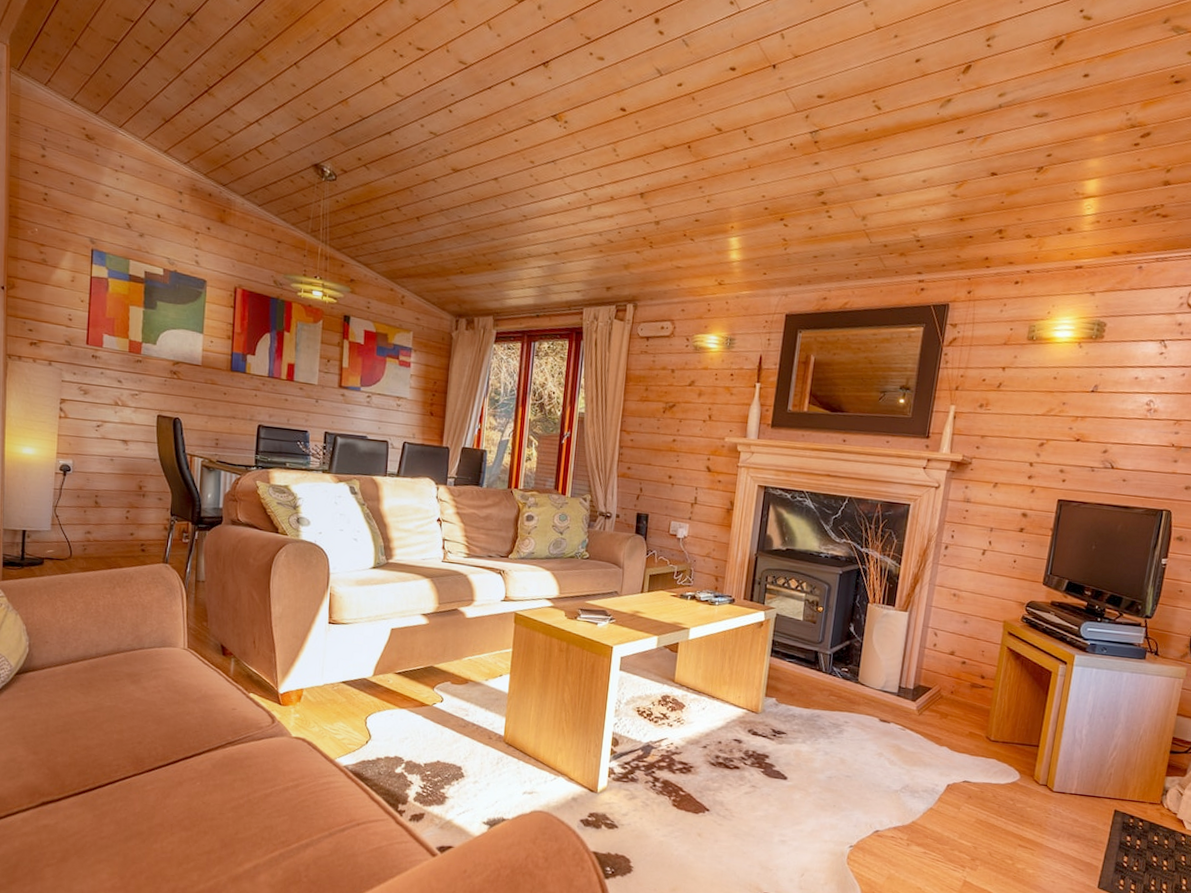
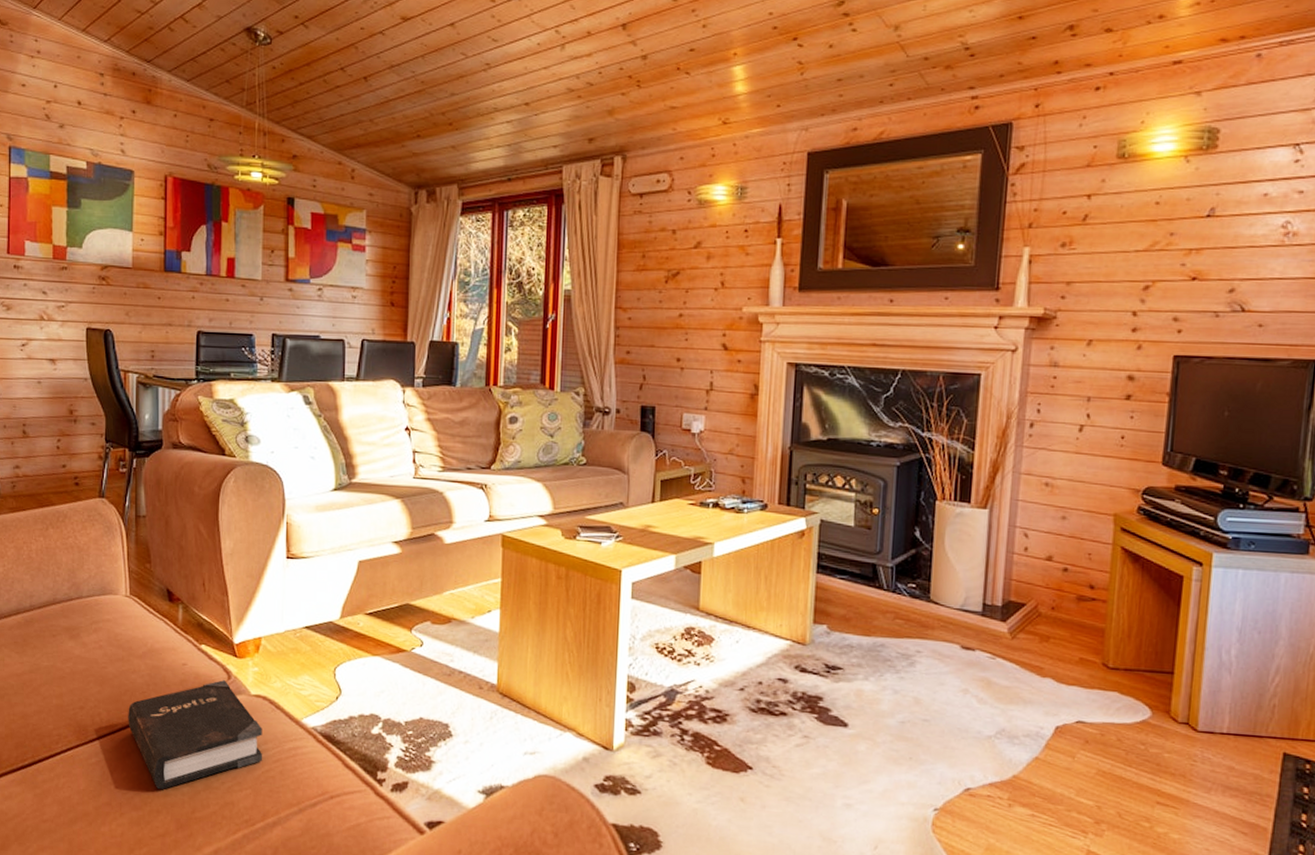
hardback book: none [181,723,301,814] -> present [128,680,263,790]

